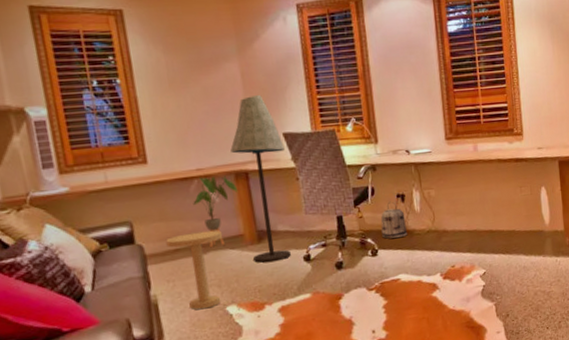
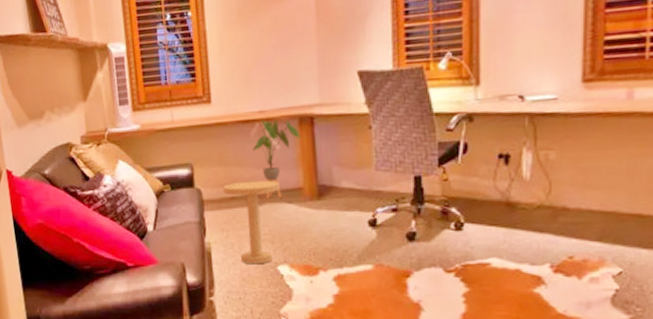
floor lamp: present [230,94,291,263] -> none [296,24,358,223]
basket: present [380,201,407,239] -> none [472,162,507,210]

